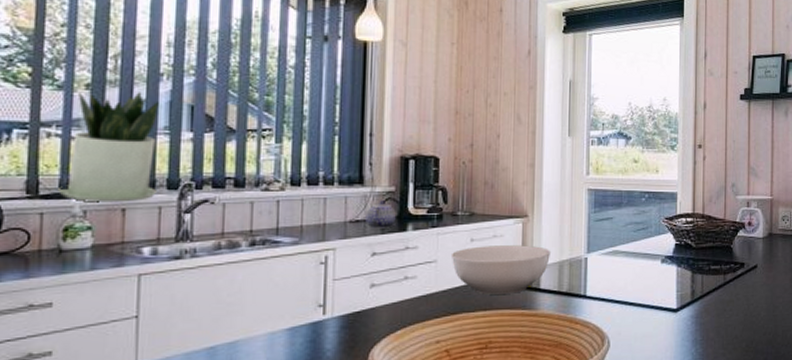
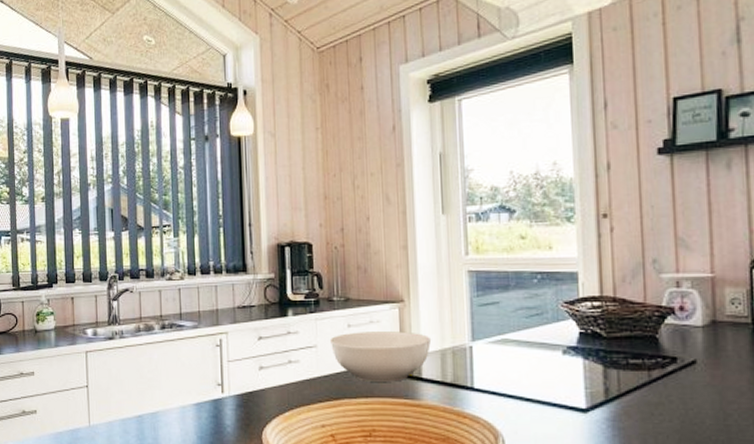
planter: present [58,90,159,203] -> none [31,201,93,293]
teapot: present [365,200,397,229] -> none [250,287,278,314]

